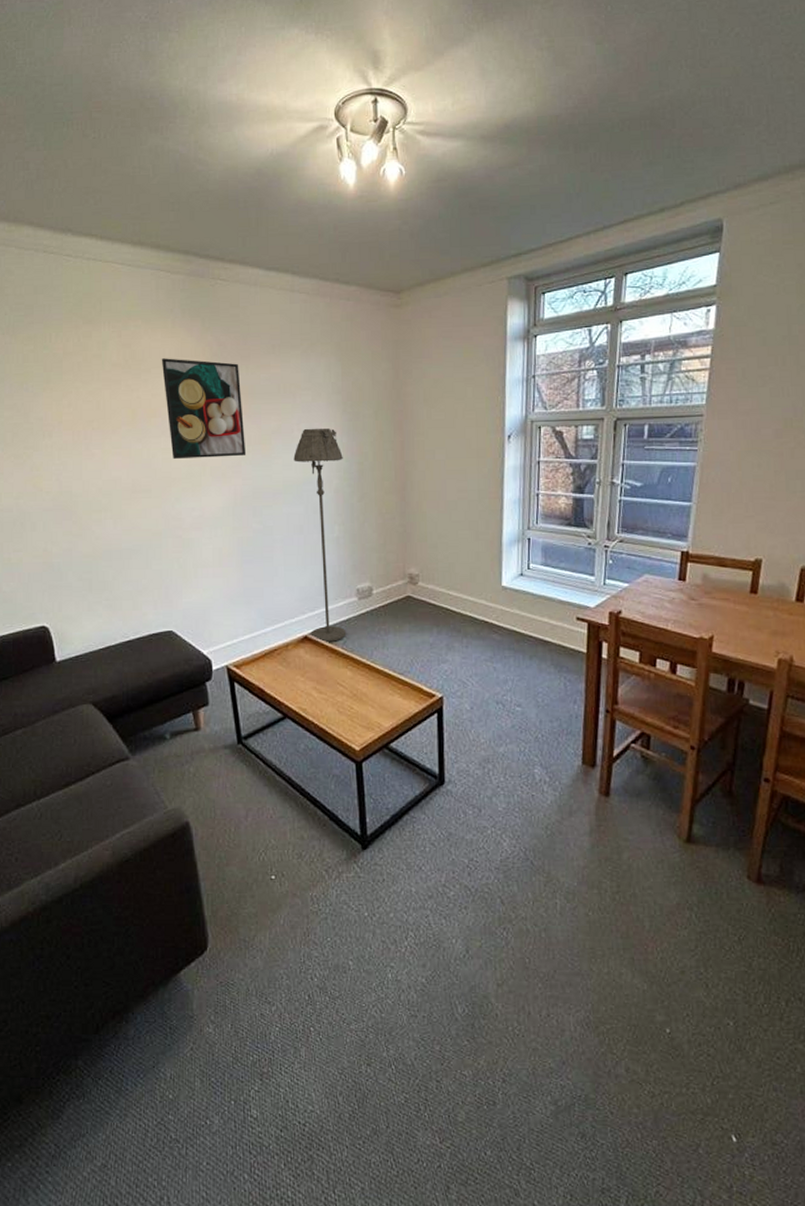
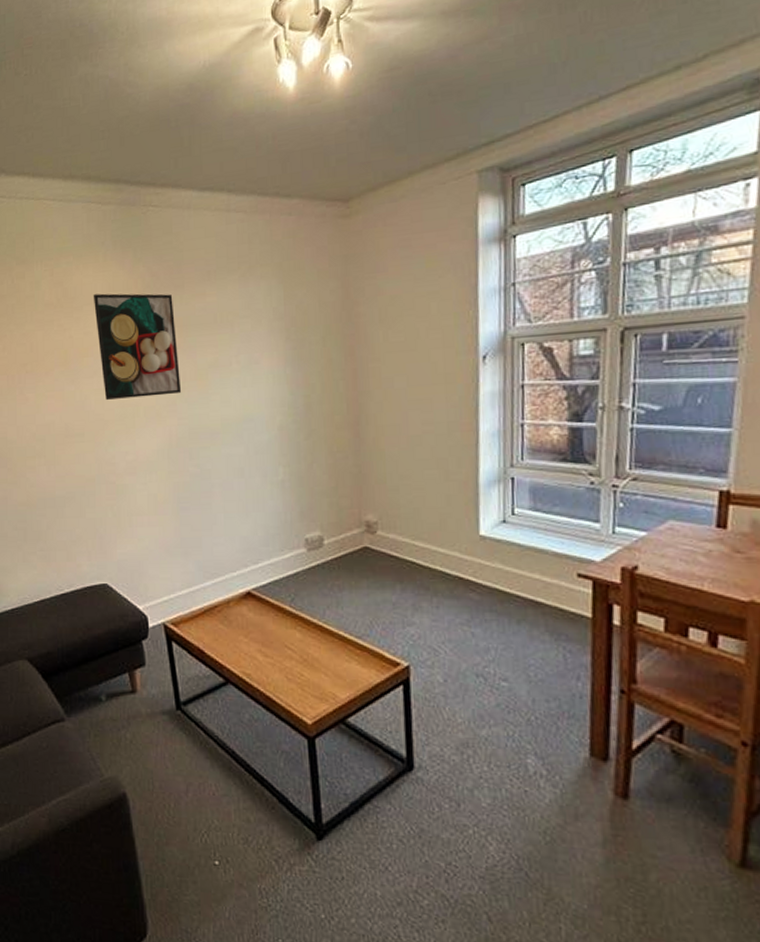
floor lamp: present [293,428,347,643] -> none [232,358,295,600]

